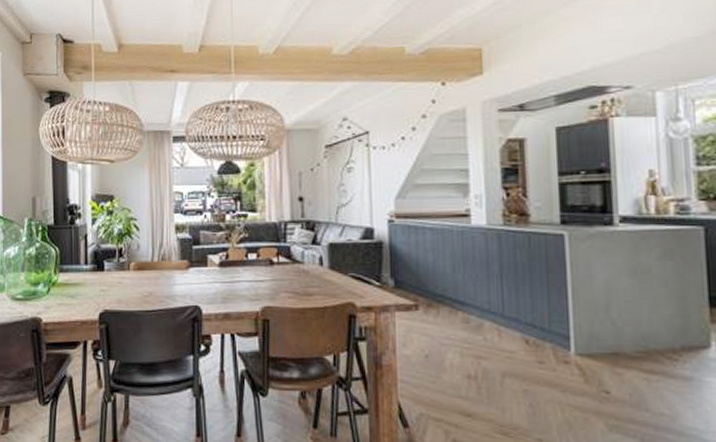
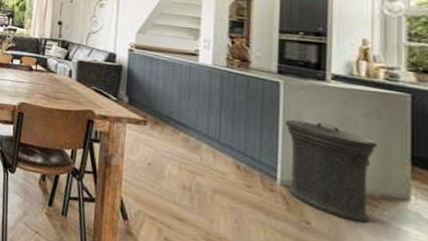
trash can: none [574,274,673,381] -> present [285,119,377,223]

